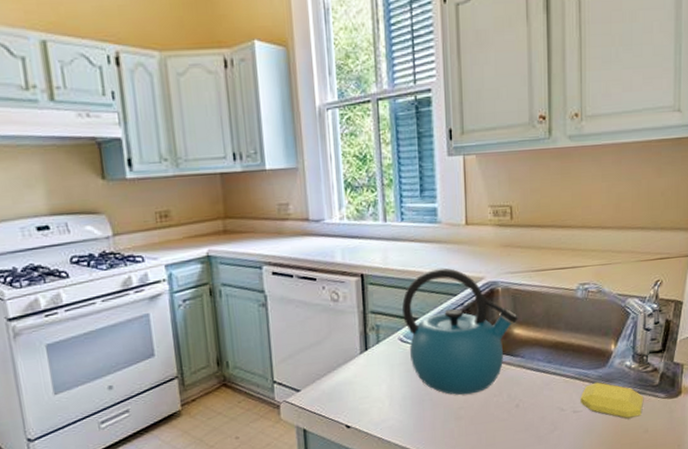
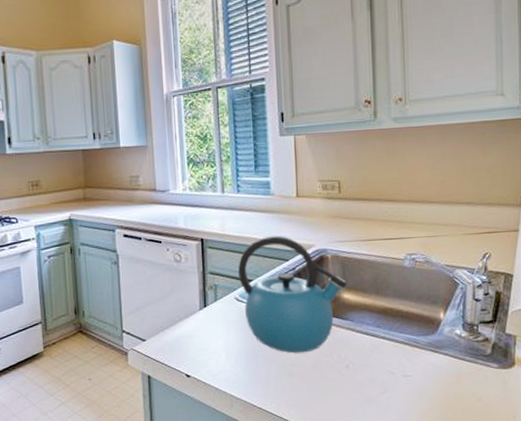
soap bar: present [580,382,644,419] -> none [410,348,476,387]

